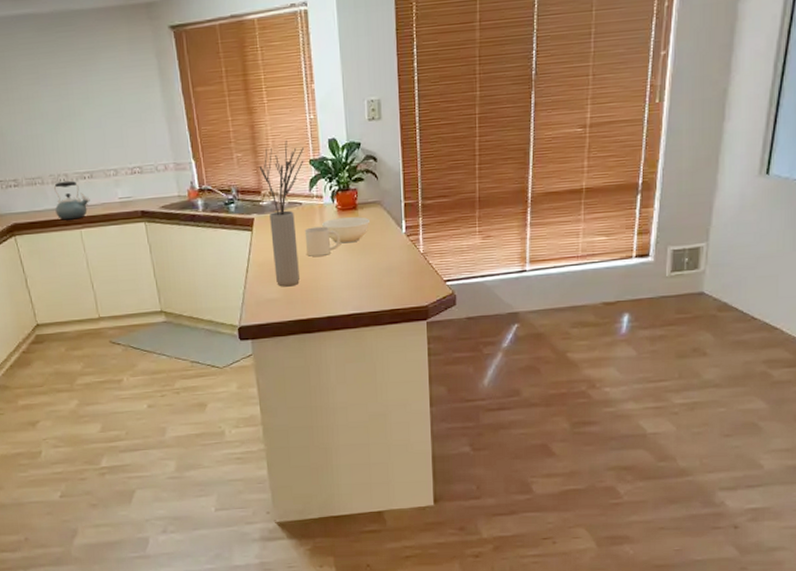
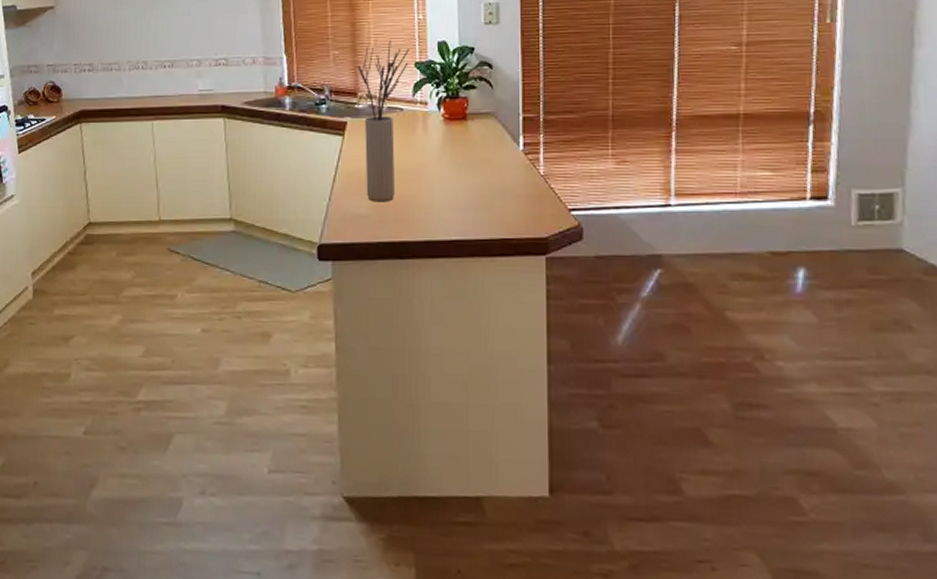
kettle: present [54,181,90,220] -> none [128,69,167,110]
mug: present [304,226,340,257] -> none [404,136,445,169]
bowl: present [321,217,371,244] -> none [424,128,482,157]

